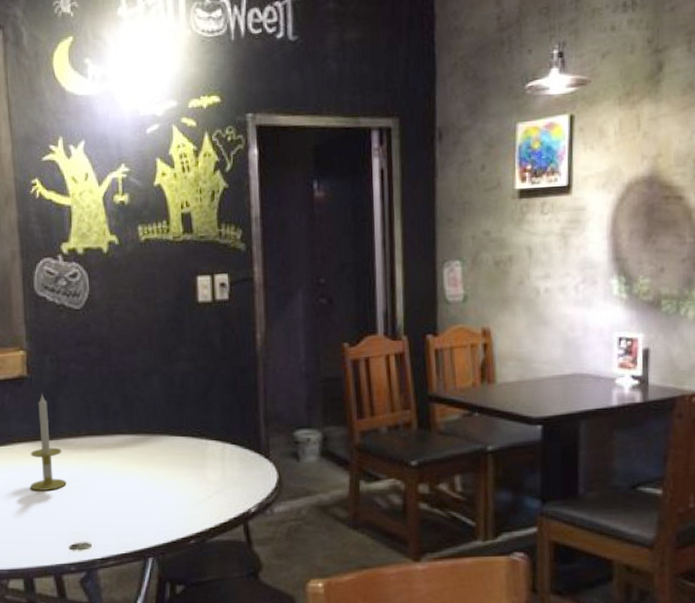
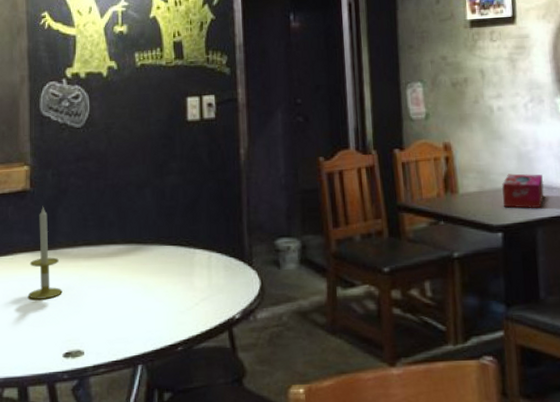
tissue box: none [543,362,591,400] -> present [501,173,544,209]

